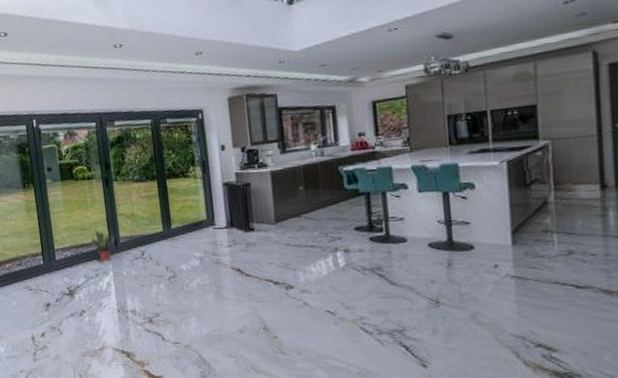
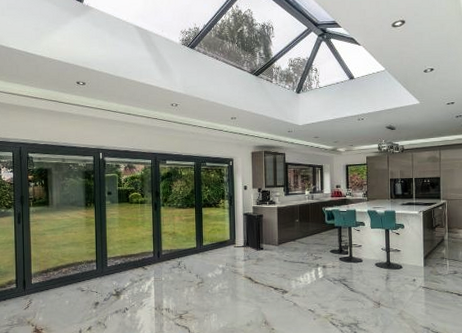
potted plant: present [90,227,114,262] -> none [138,242,157,269]

